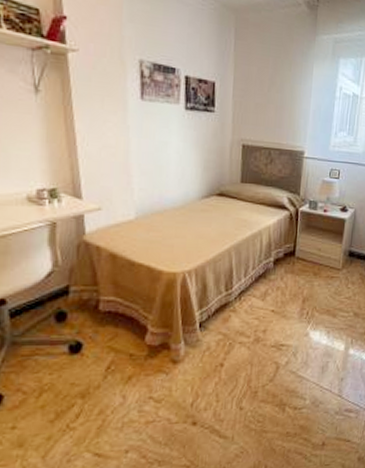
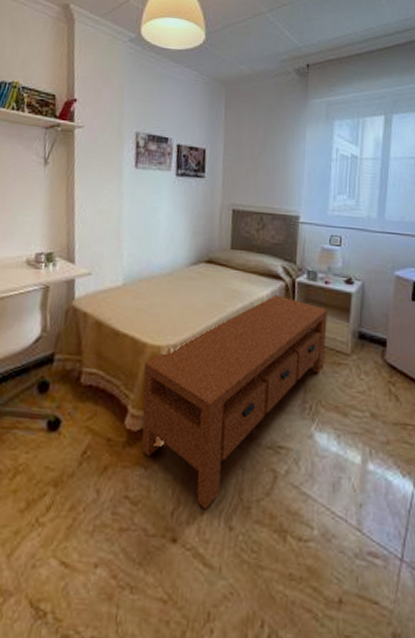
storage bench: none [160,223,325,397] -> present [141,294,327,509]

